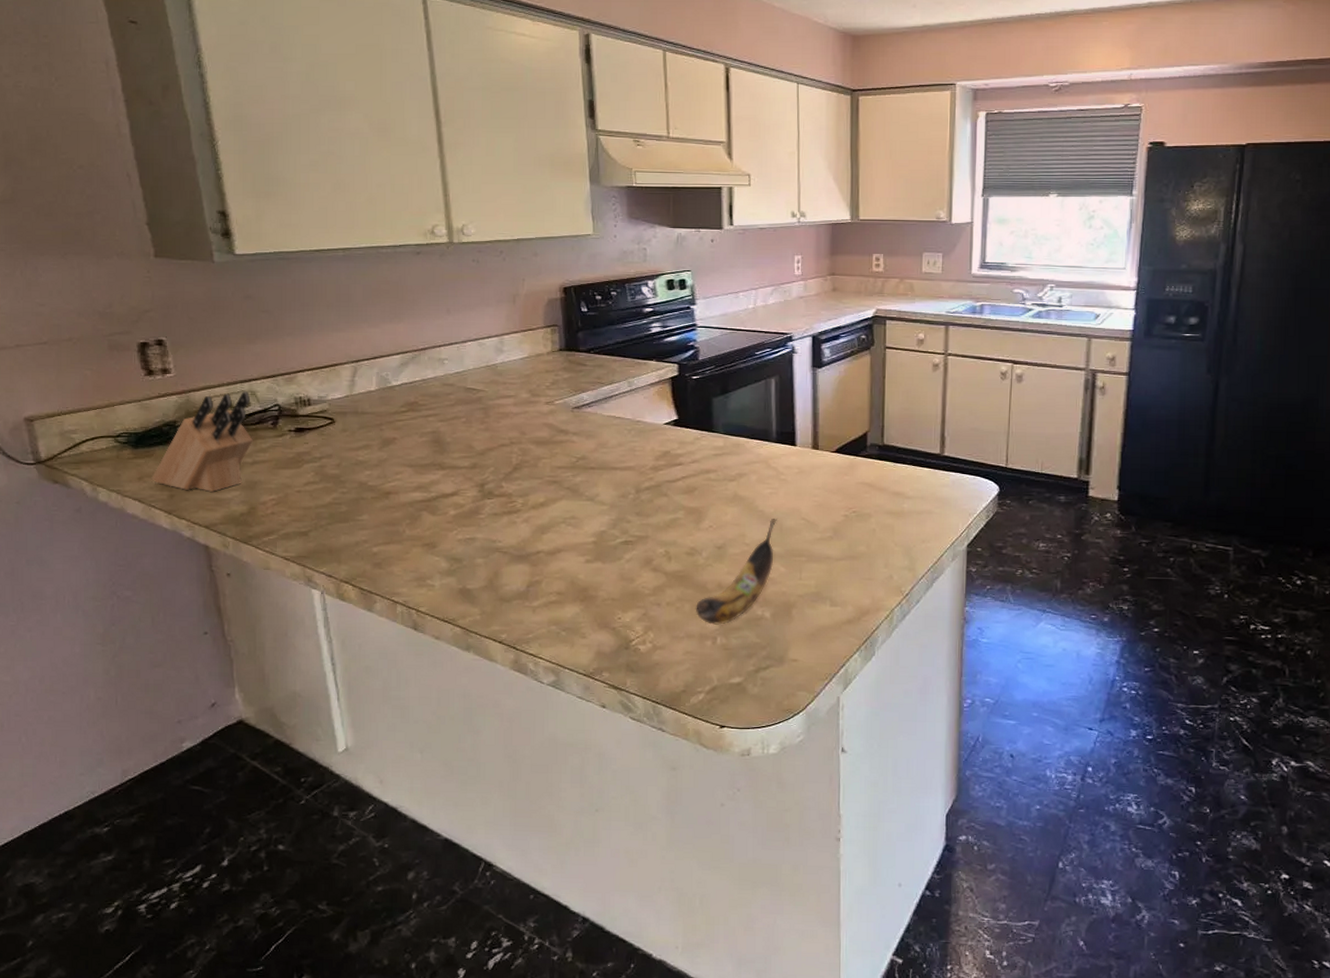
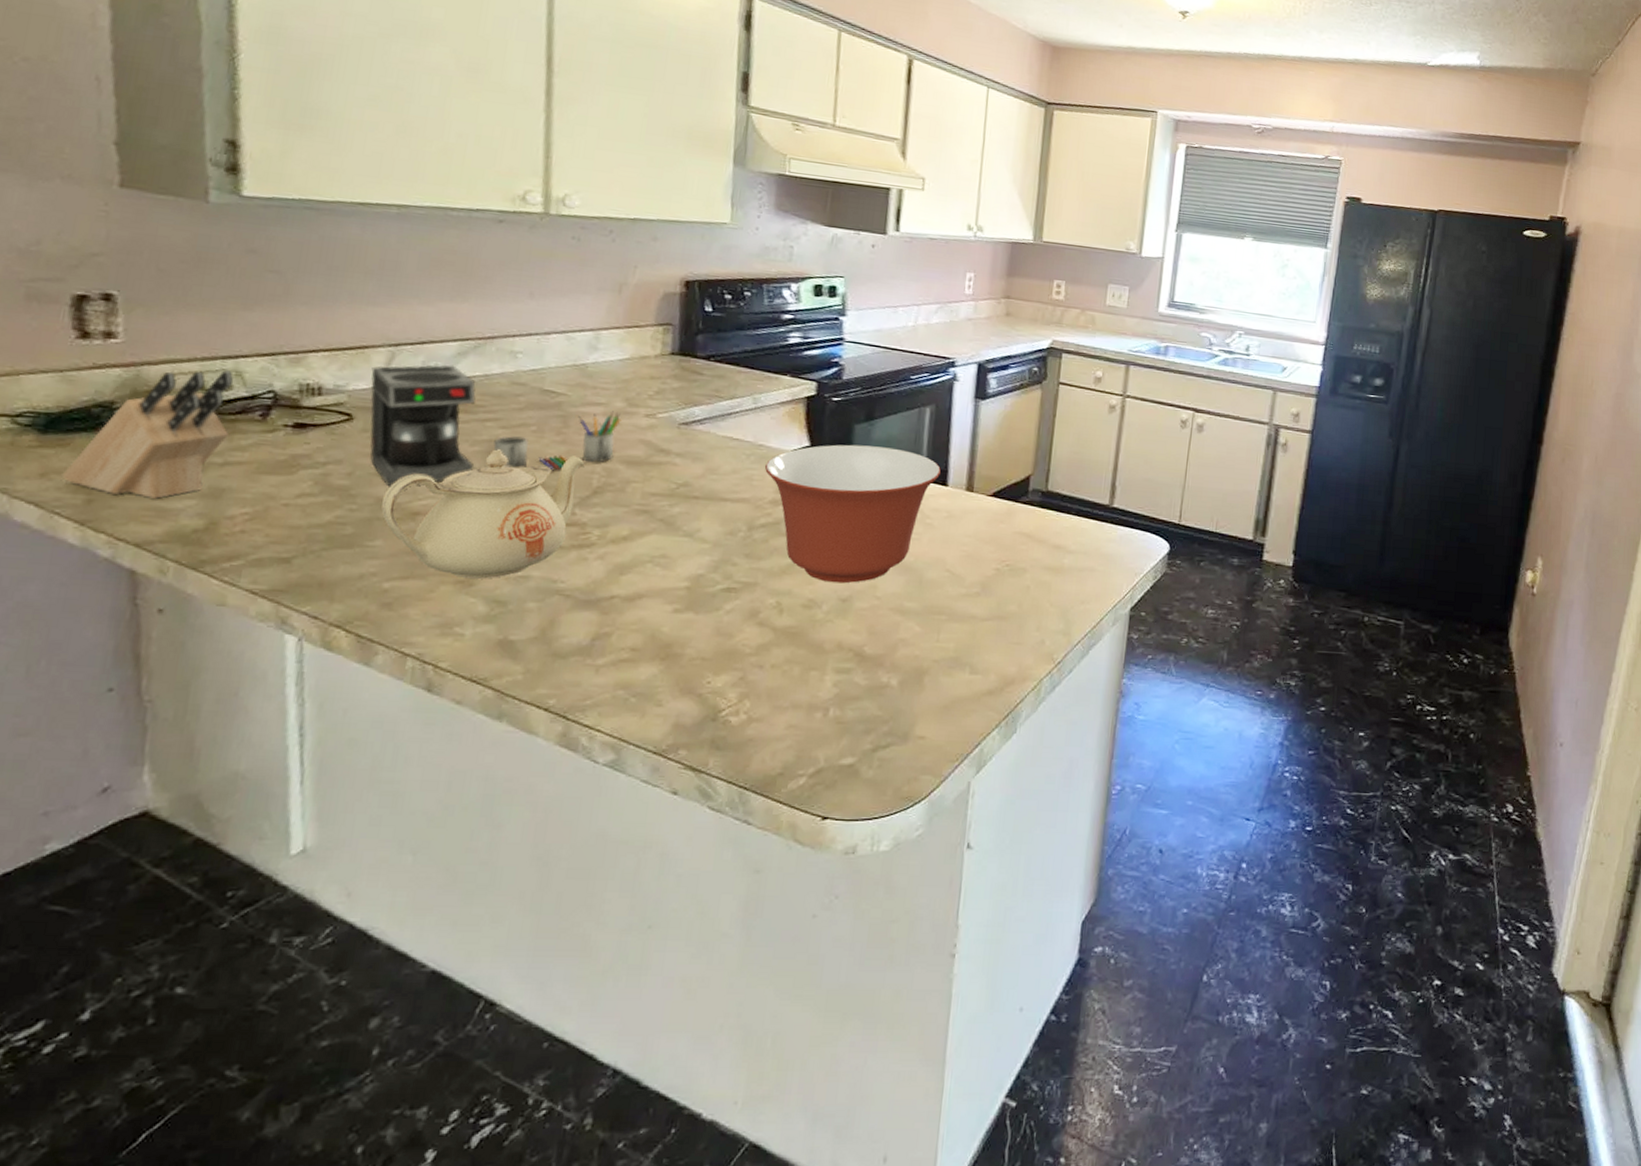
coffee maker: none [342,373,528,474] -> present [369,364,622,487]
teapot: none [364,439,505,542] -> present [381,449,585,579]
mixing bowl: none [643,415,789,534] -> present [764,444,941,584]
banana: present [696,518,777,625] -> none [806,568,917,693]

